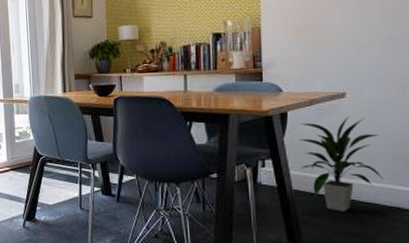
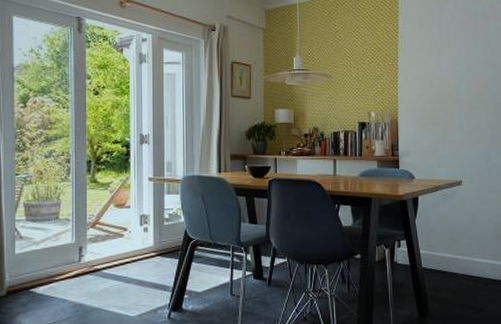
indoor plant: present [299,117,384,212] -> none [427,202,489,286]

